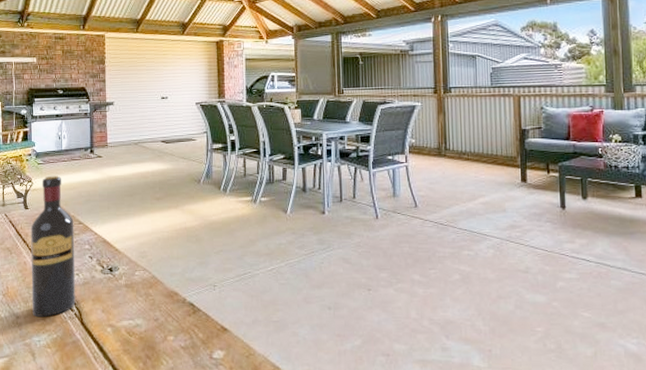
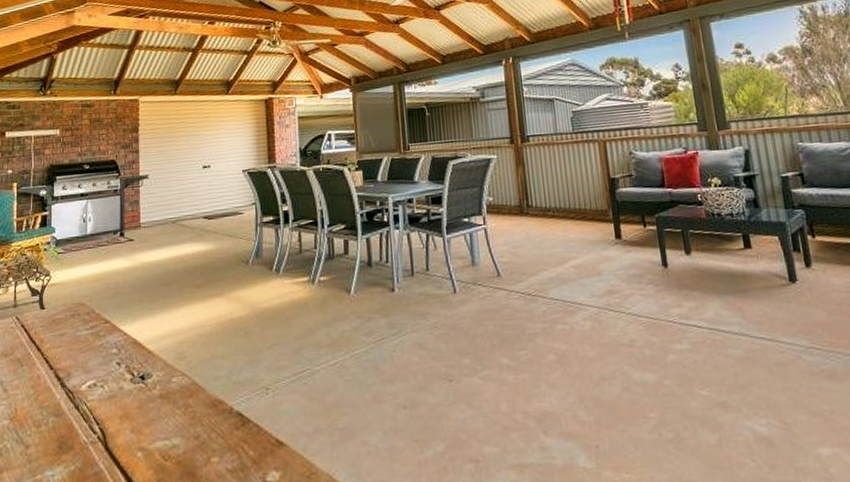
wine bottle: present [31,175,76,317] -> none [45,266,100,444]

